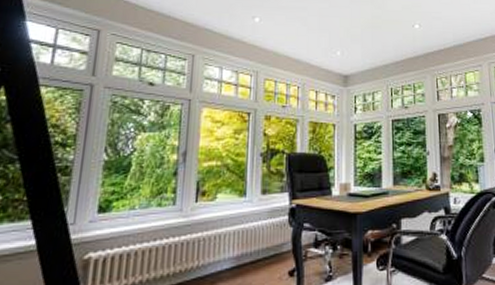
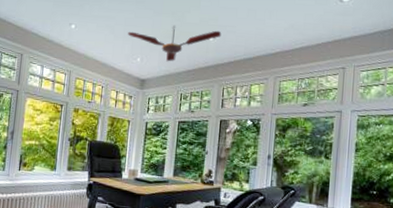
ceiling fan: none [323,14,427,54] -> present [128,26,222,62]

